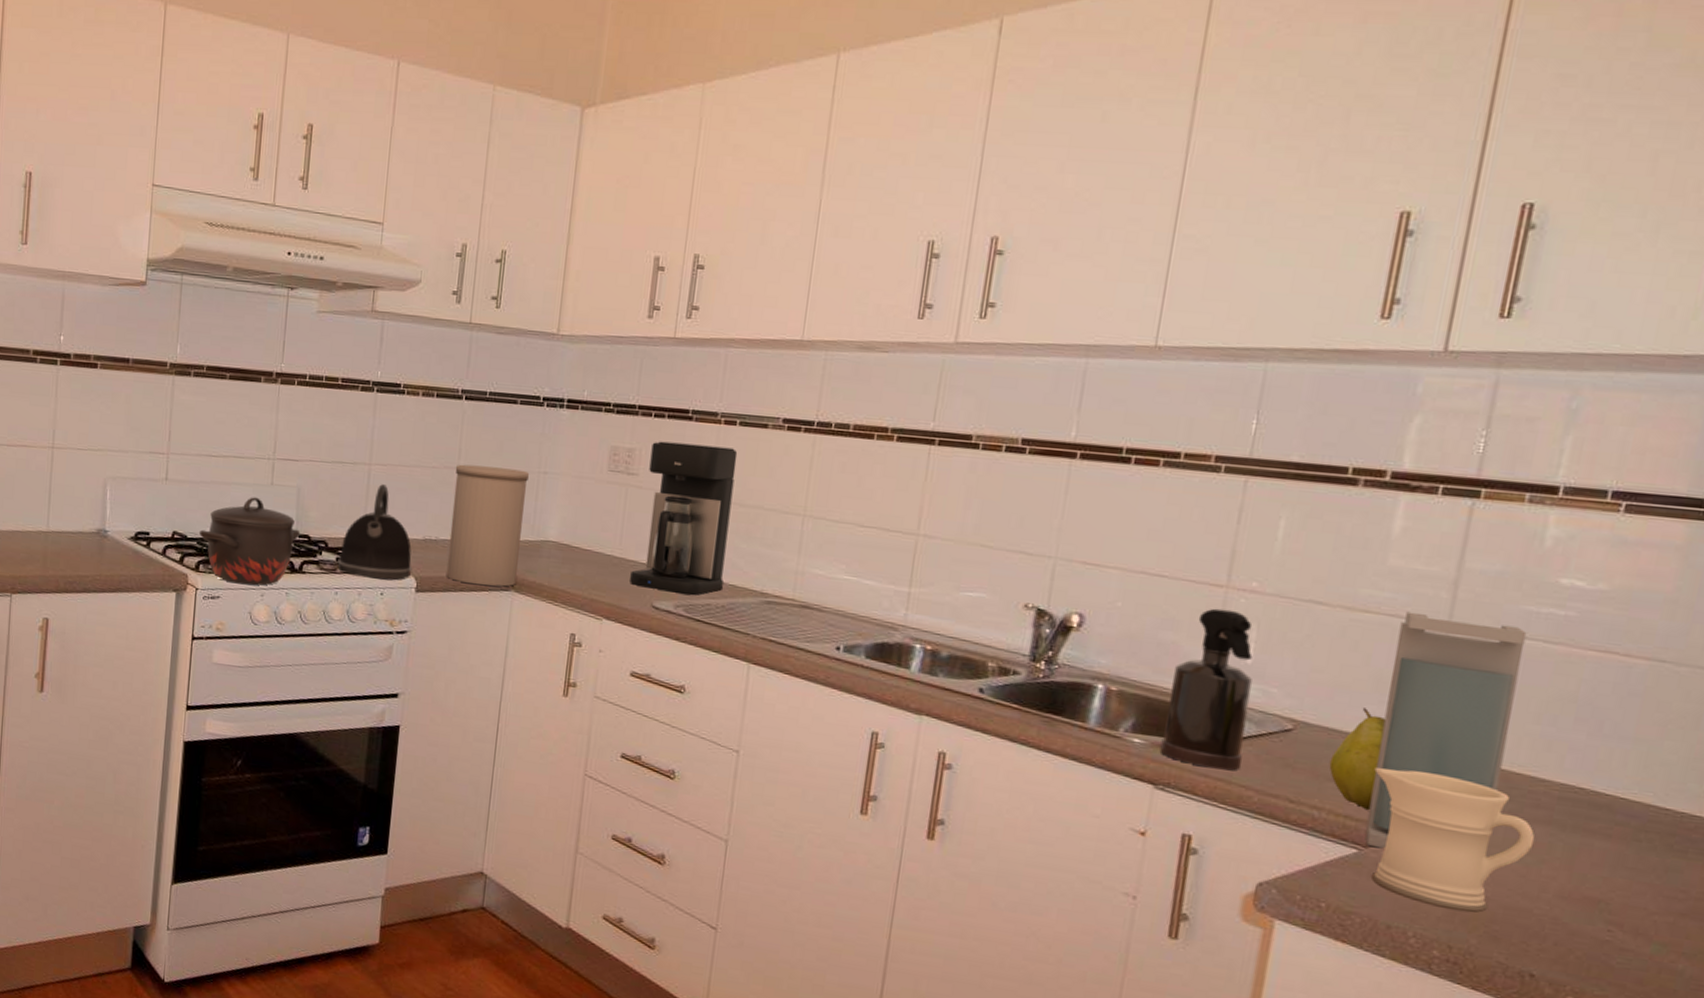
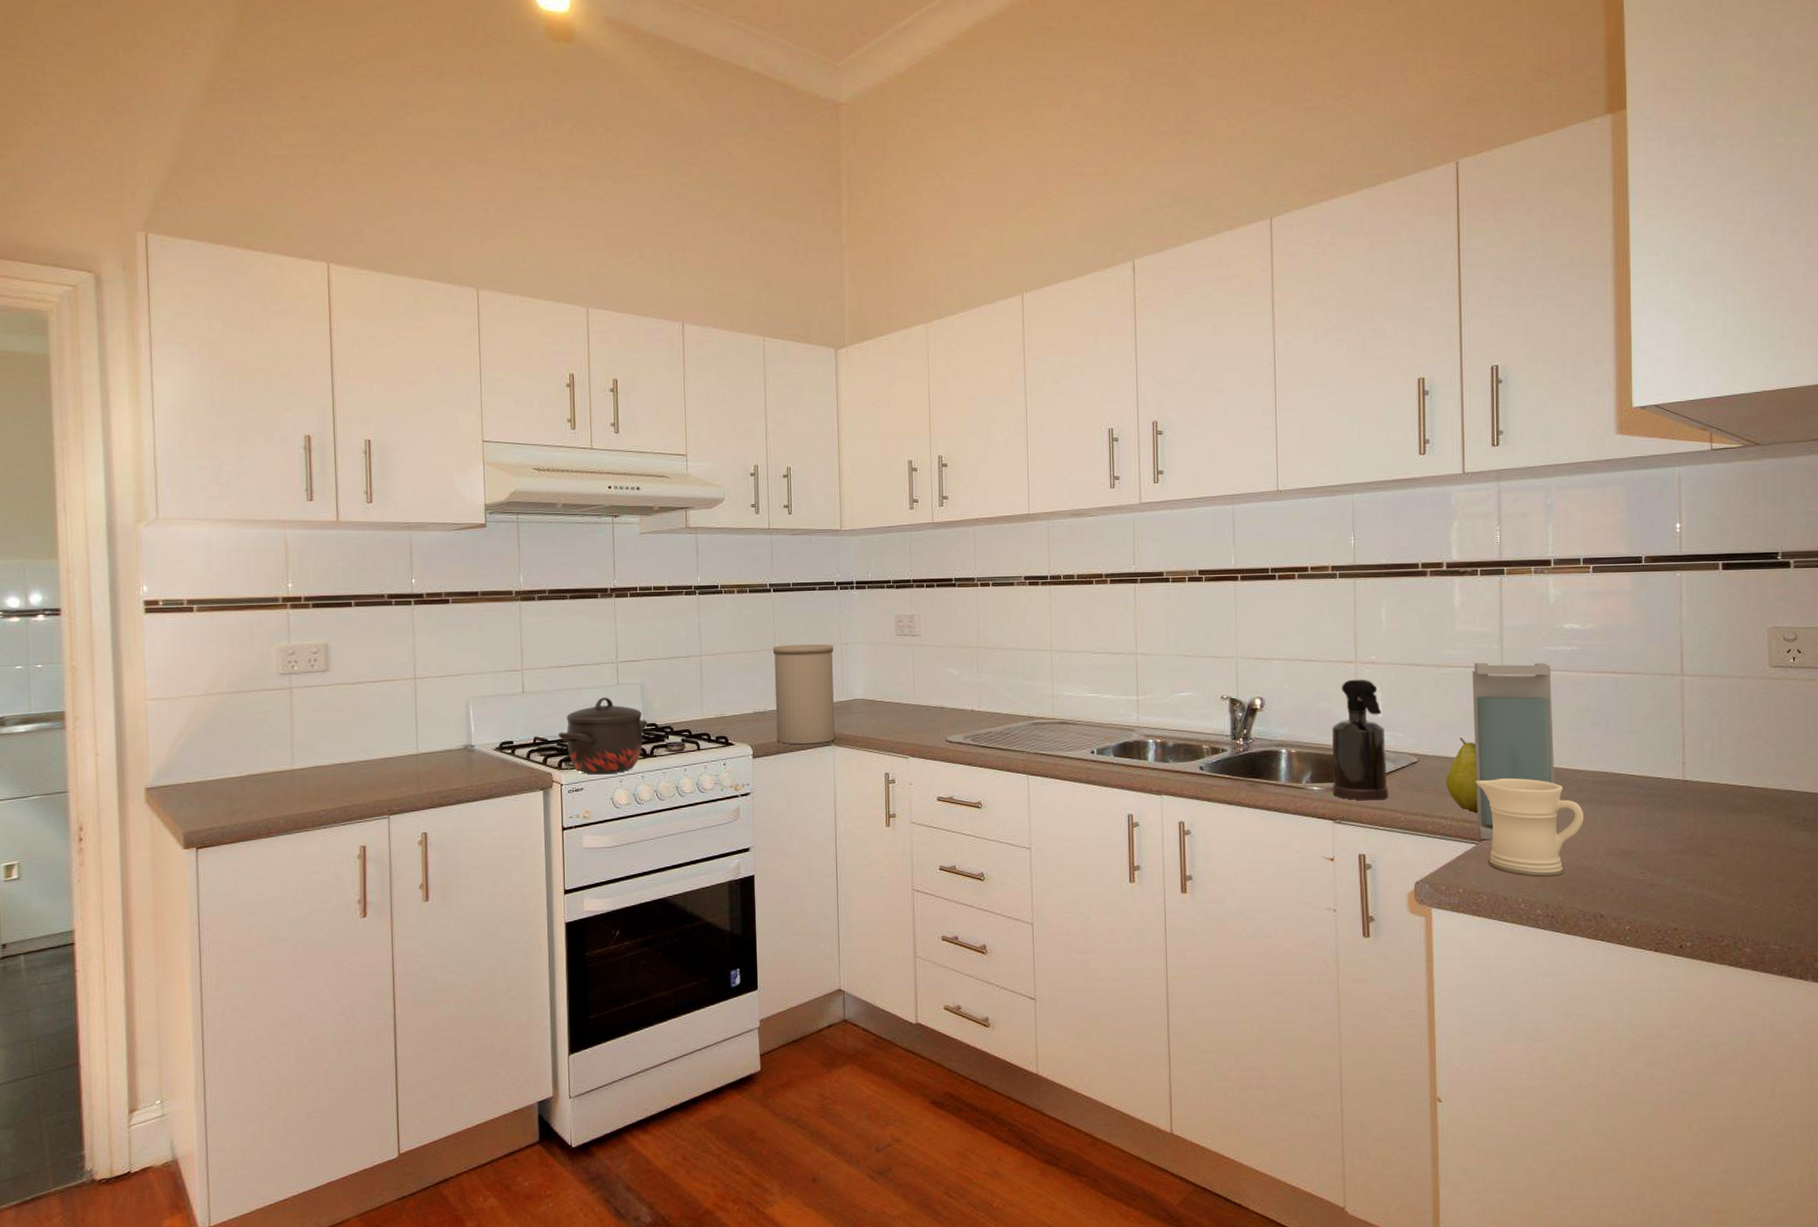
kettle: present [338,484,412,580] -> none [683,671,748,753]
coffee maker: present [630,441,738,596] -> none [926,604,998,728]

